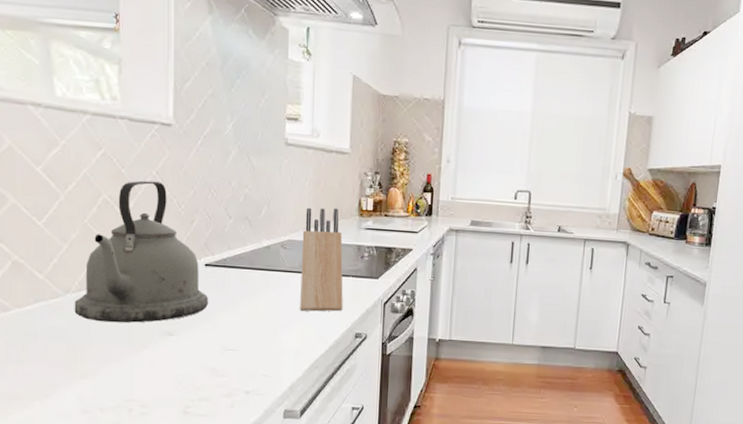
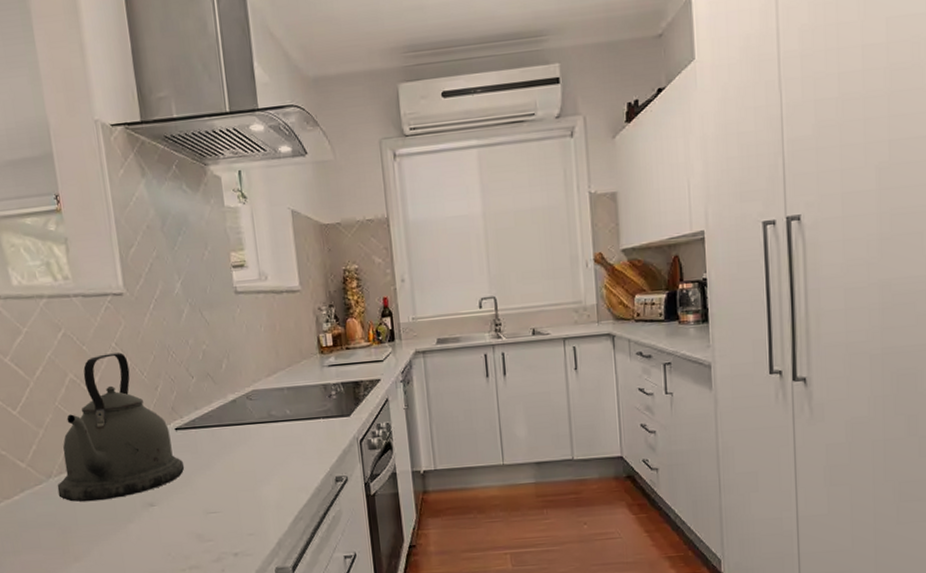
knife block: present [300,207,343,312] -> none [265,349,318,462]

